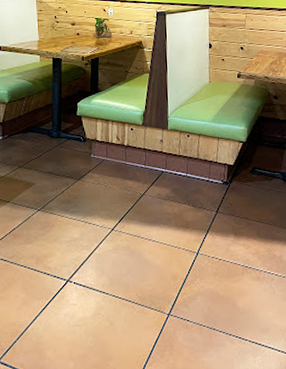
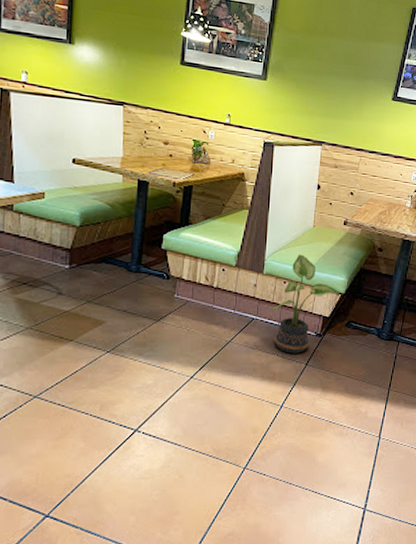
potted plant: none [178,108,241,202] -> present [271,254,340,354]

